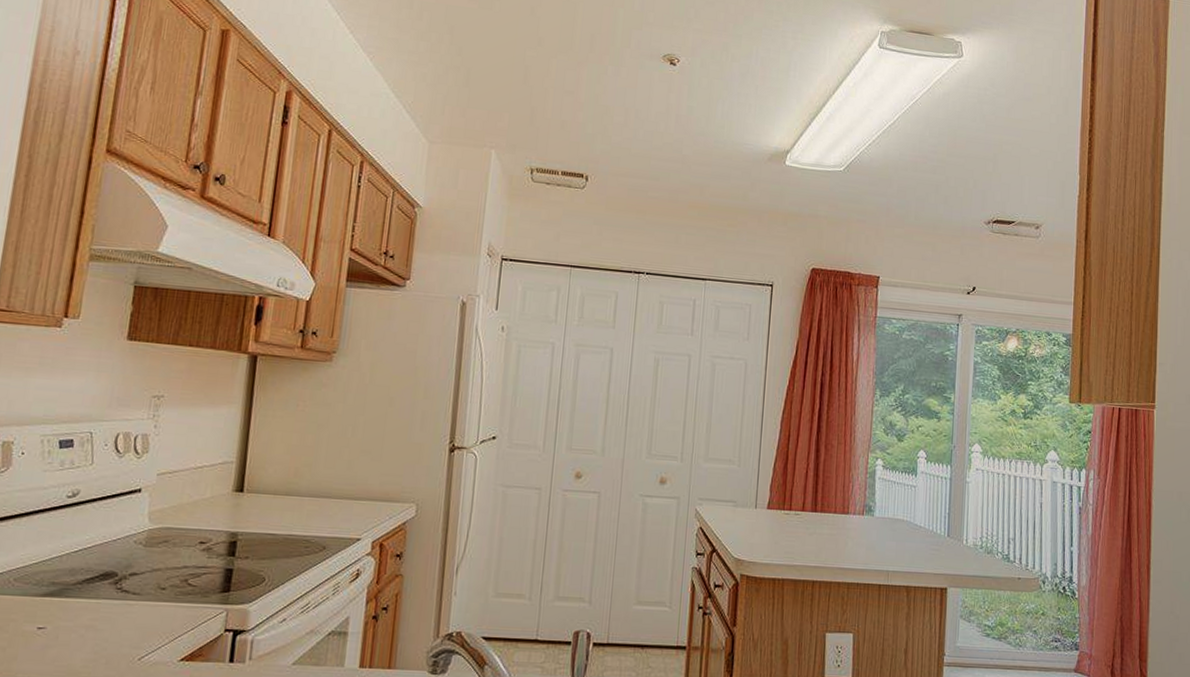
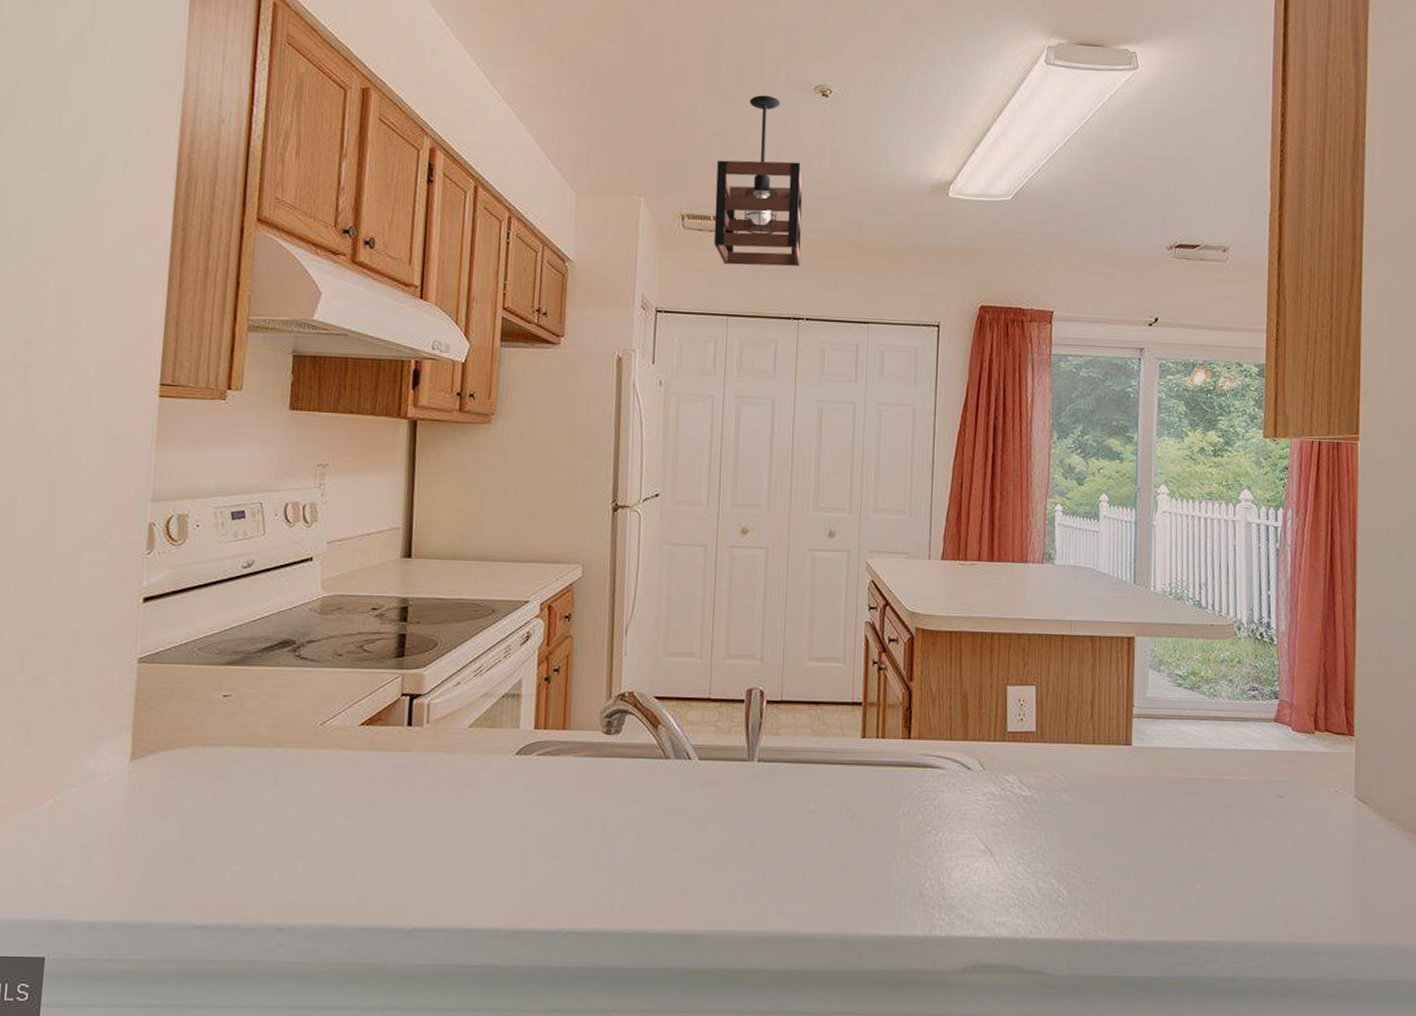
pendant light: none [561,59,648,223] -> present [713,95,803,267]

